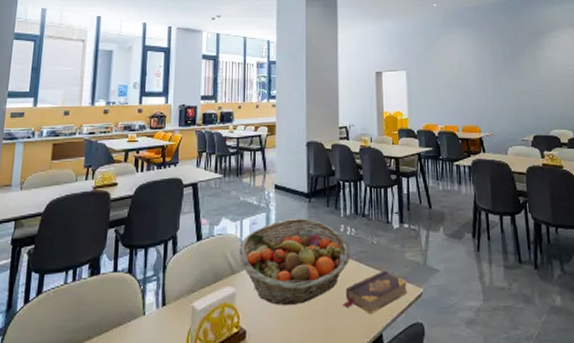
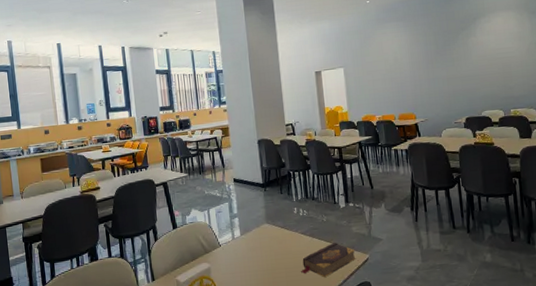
fruit basket: present [238,218,351,305] -> none [208,204,305,275]

